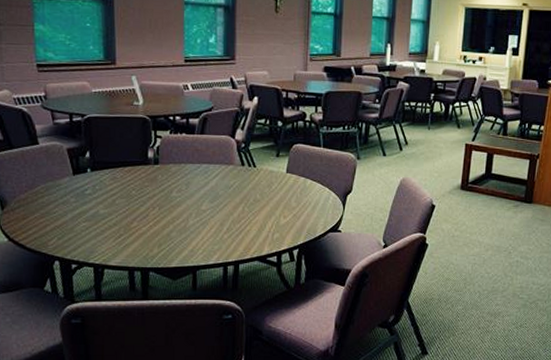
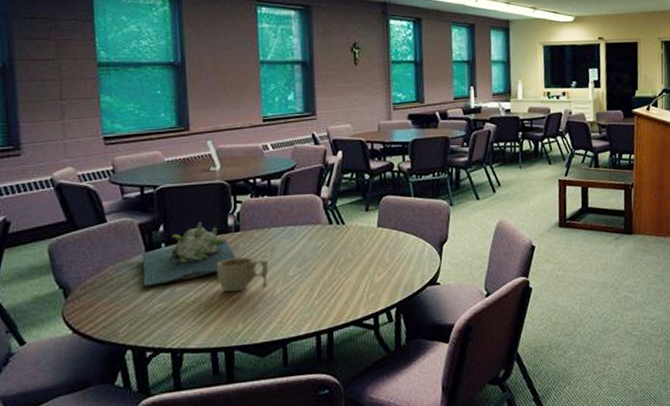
flower arrangement: none [70,152,154,207] -> present [143,221,236,288]
cup: none [136,188,184,219] -> present [216,257,269,292]

